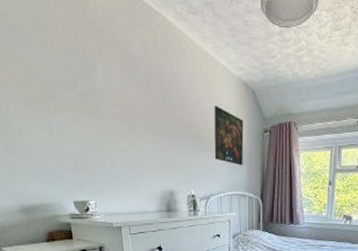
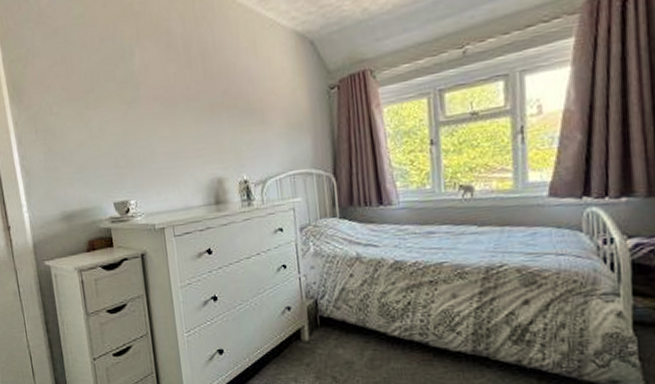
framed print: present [214,106,244,166] -> none [264,67,306,136]

